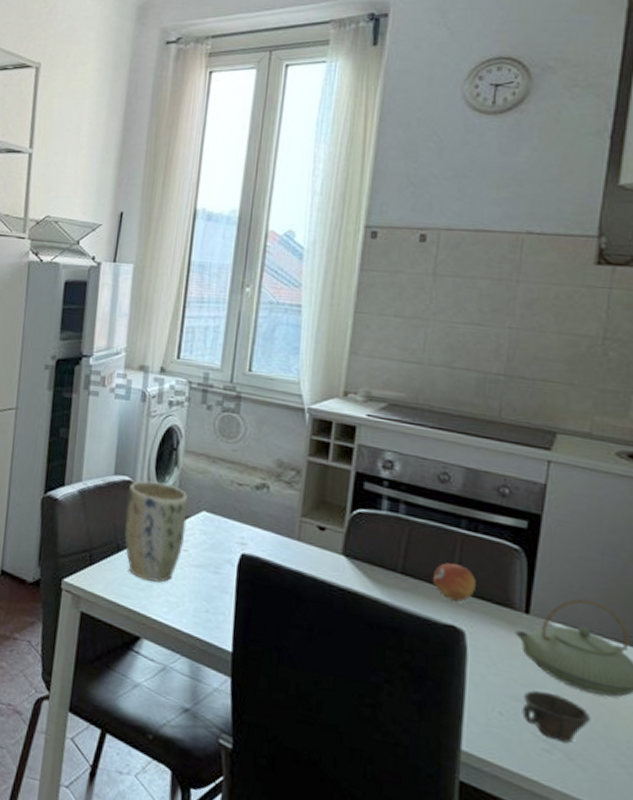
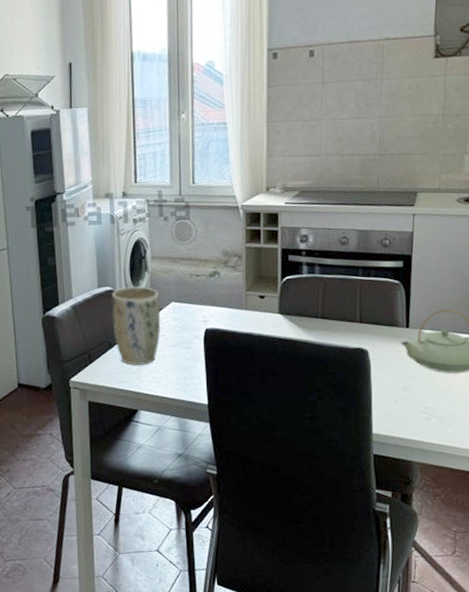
fruit: present [432,563,476,602] -> none [343,303,372,330]
cup: present [522,690,591,744] -> none [409,379,453,411]

